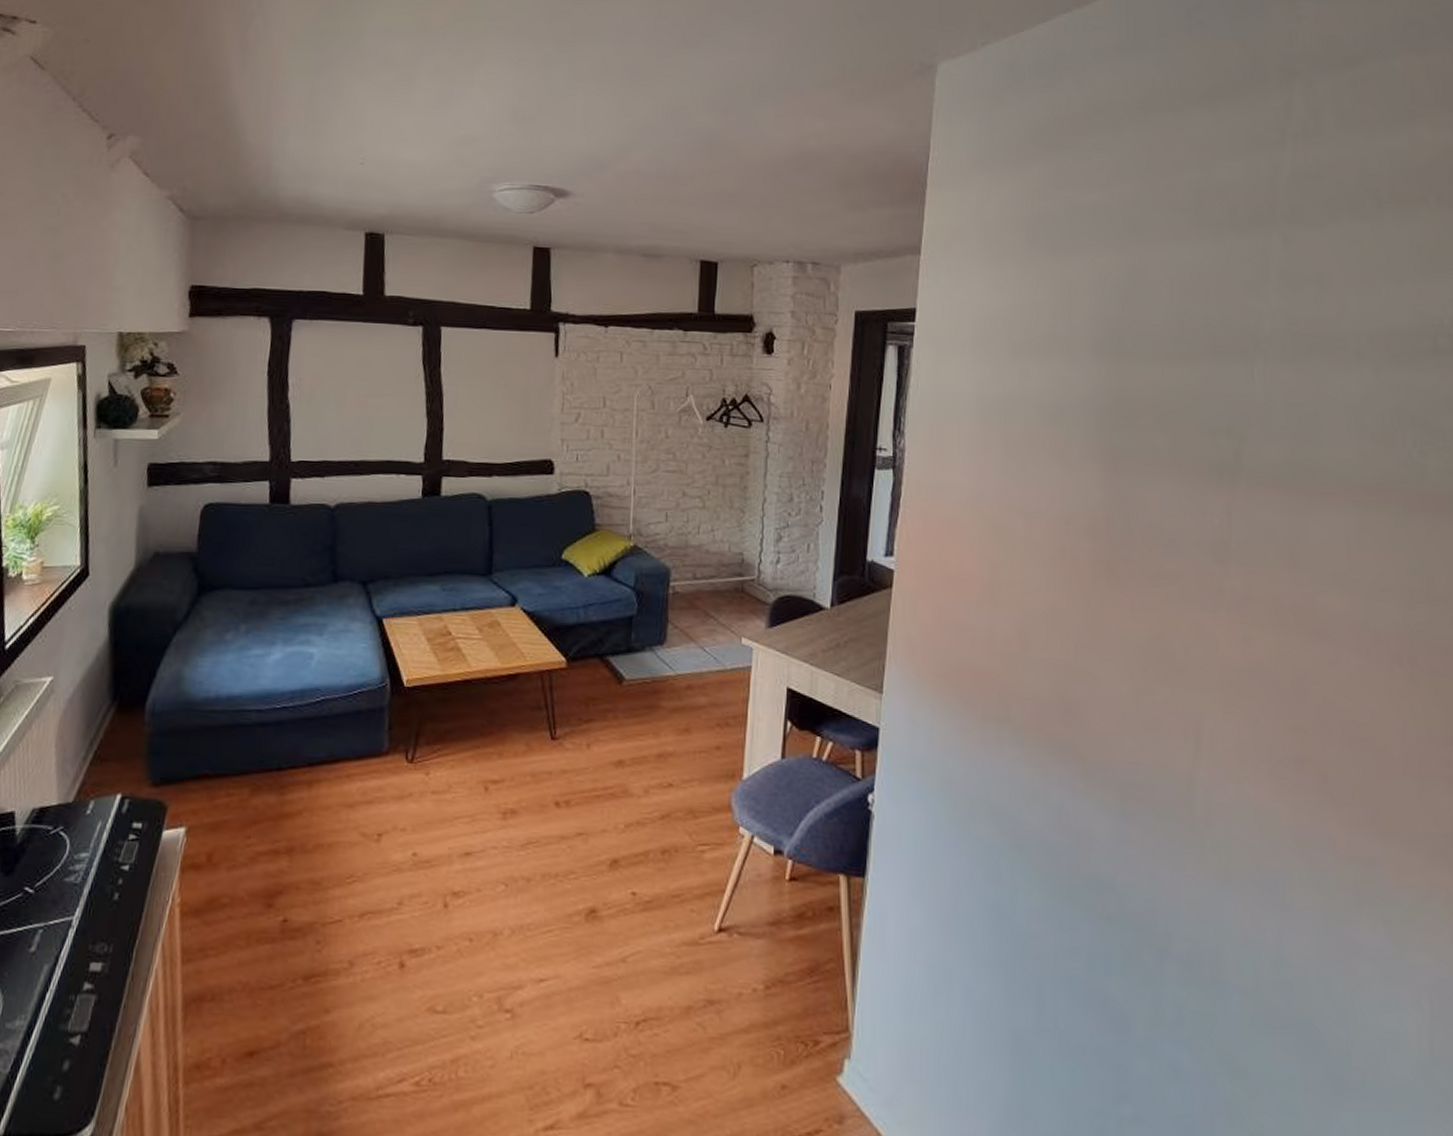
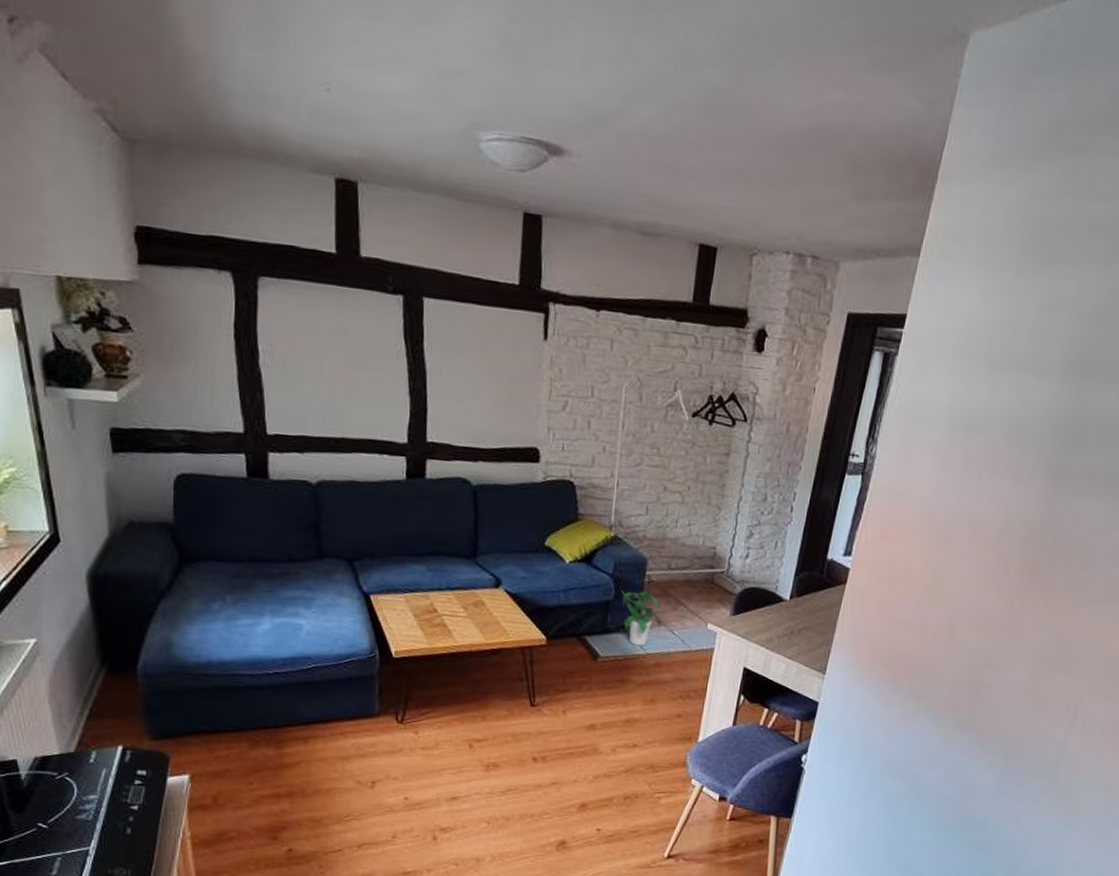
potted plant: none [643,604,691,666] -> present [620,590,662,646]

